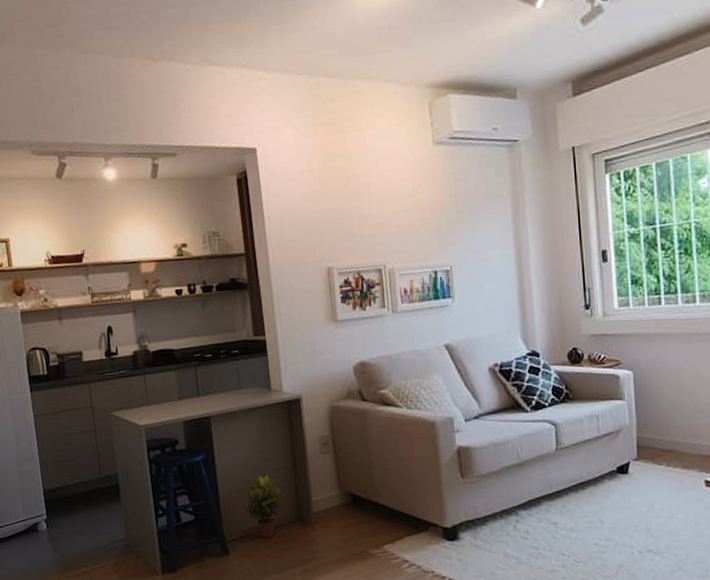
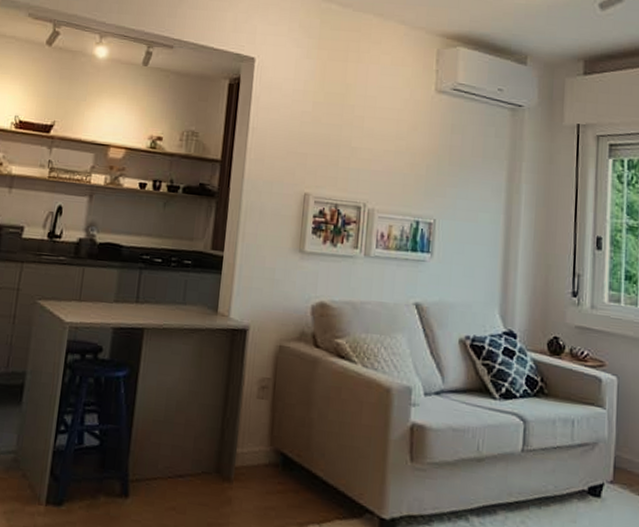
potted plant: present [244,473,283,538] -> none [157,406,206,487]

